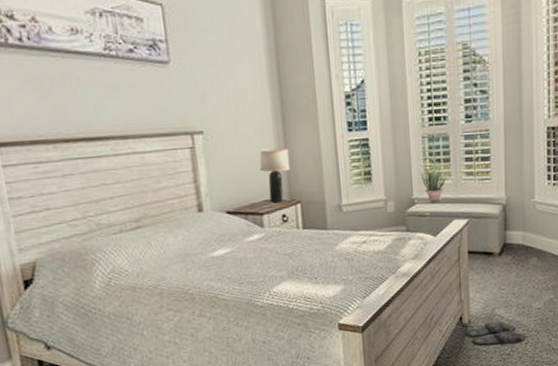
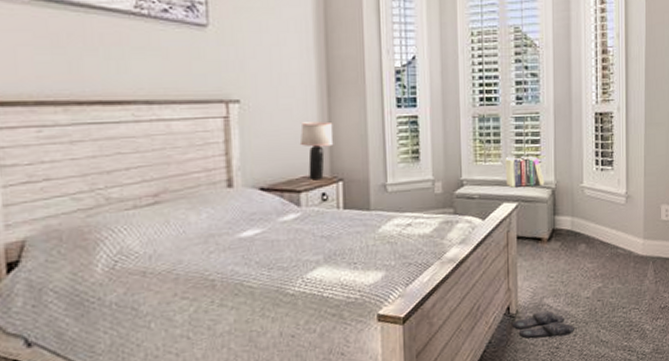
potted plant: present [420,168,446,203] -> none [470,148,495,185]
books: none [455,173,495,205] -> present [505,156,545,188]

